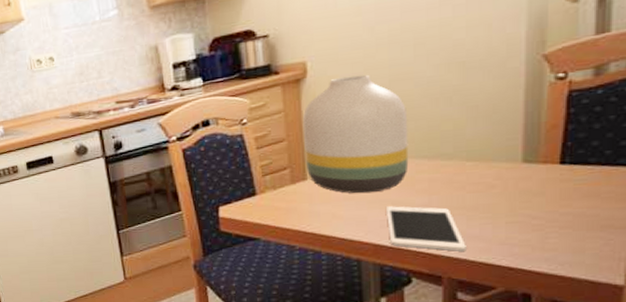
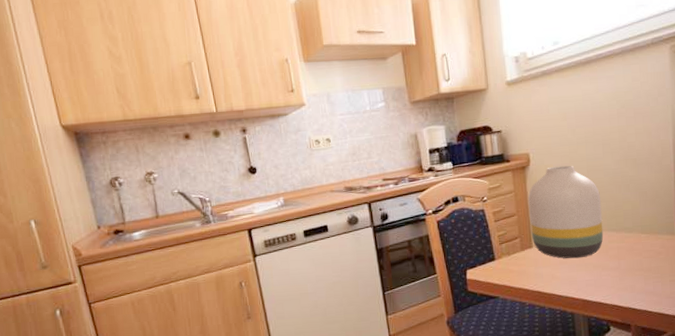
cell phone: present [387,206,466,251] -> none [590,268,646,304]

